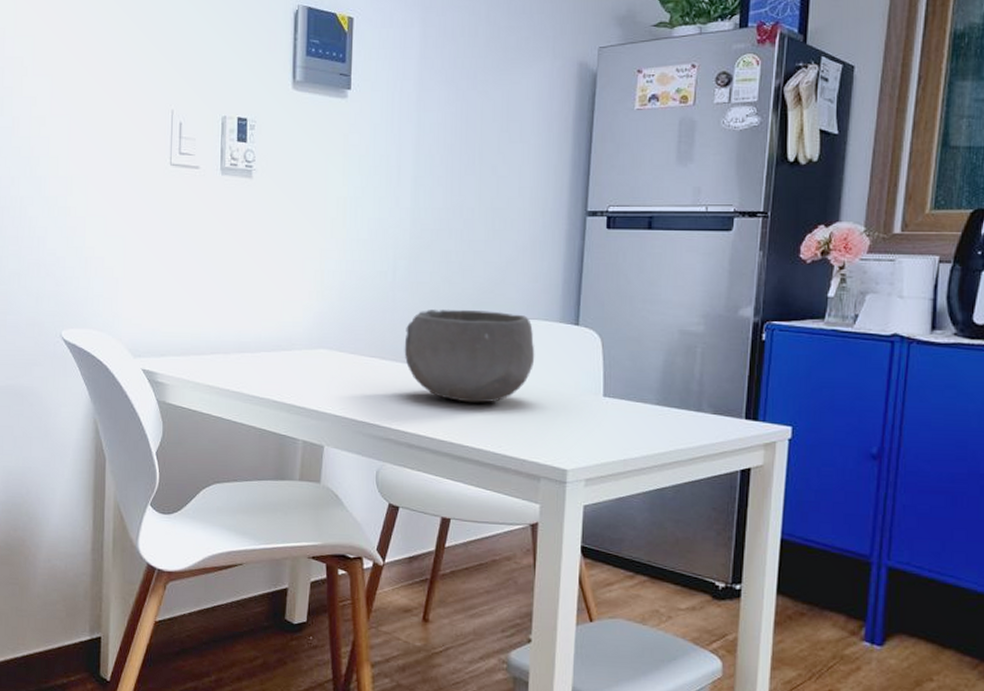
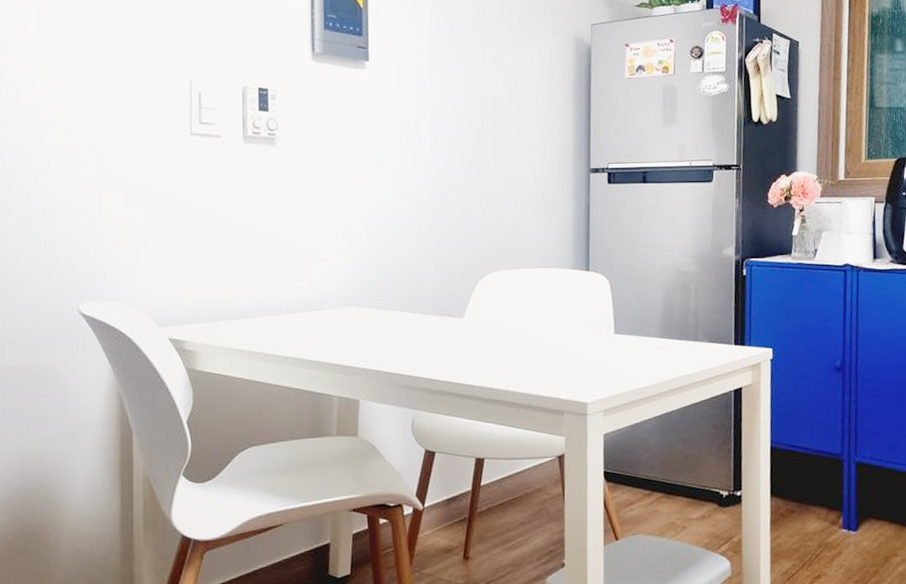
bowl: present [404,310,535,403] -> none [432,262,553,348]

